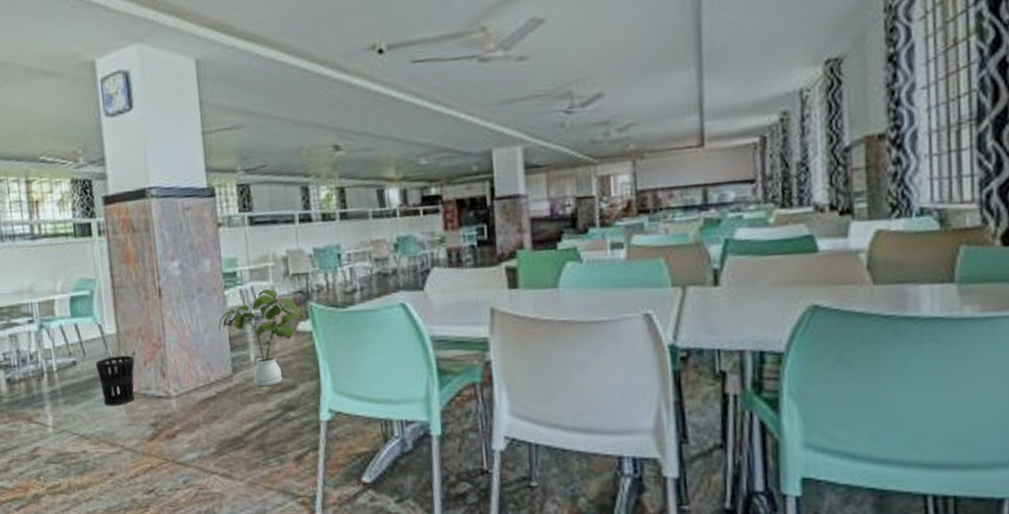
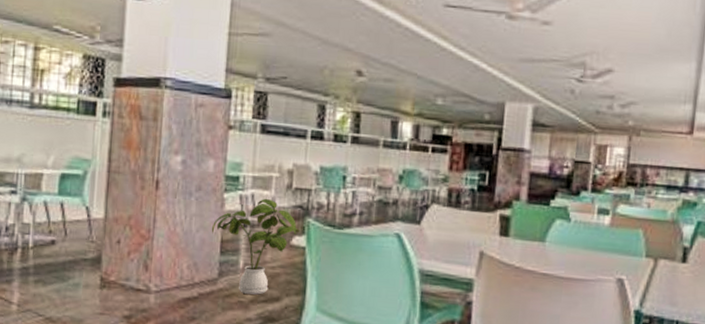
wastebasket: present [95,355,135,406] -> none [75,241,118,293]

